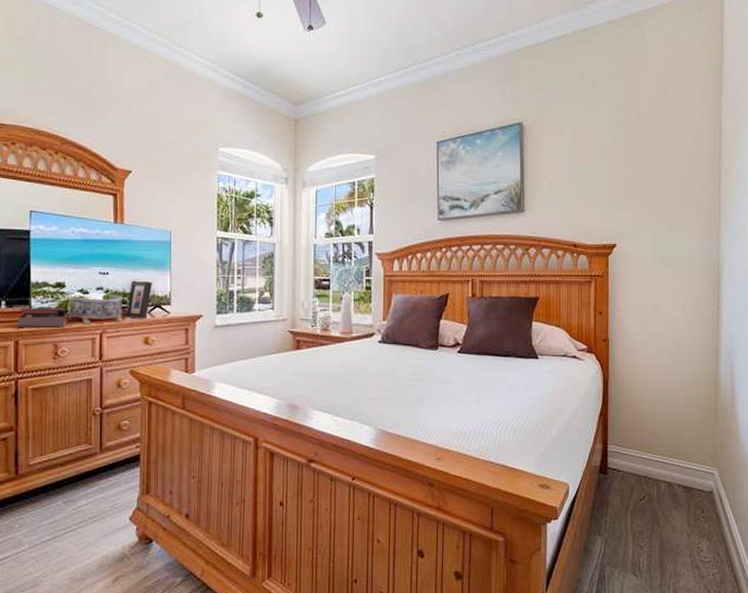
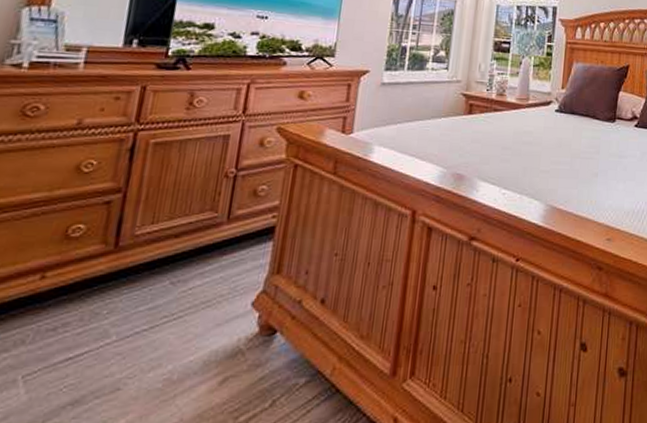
jewelry box: present [18,307,68,329] -> none [149,48,212,76]
decorative bowl: present [67,294,123,324] -> none [211,37,281,72]
picture frame: present [126,281,153,318] -> none [281,28,318,70]

